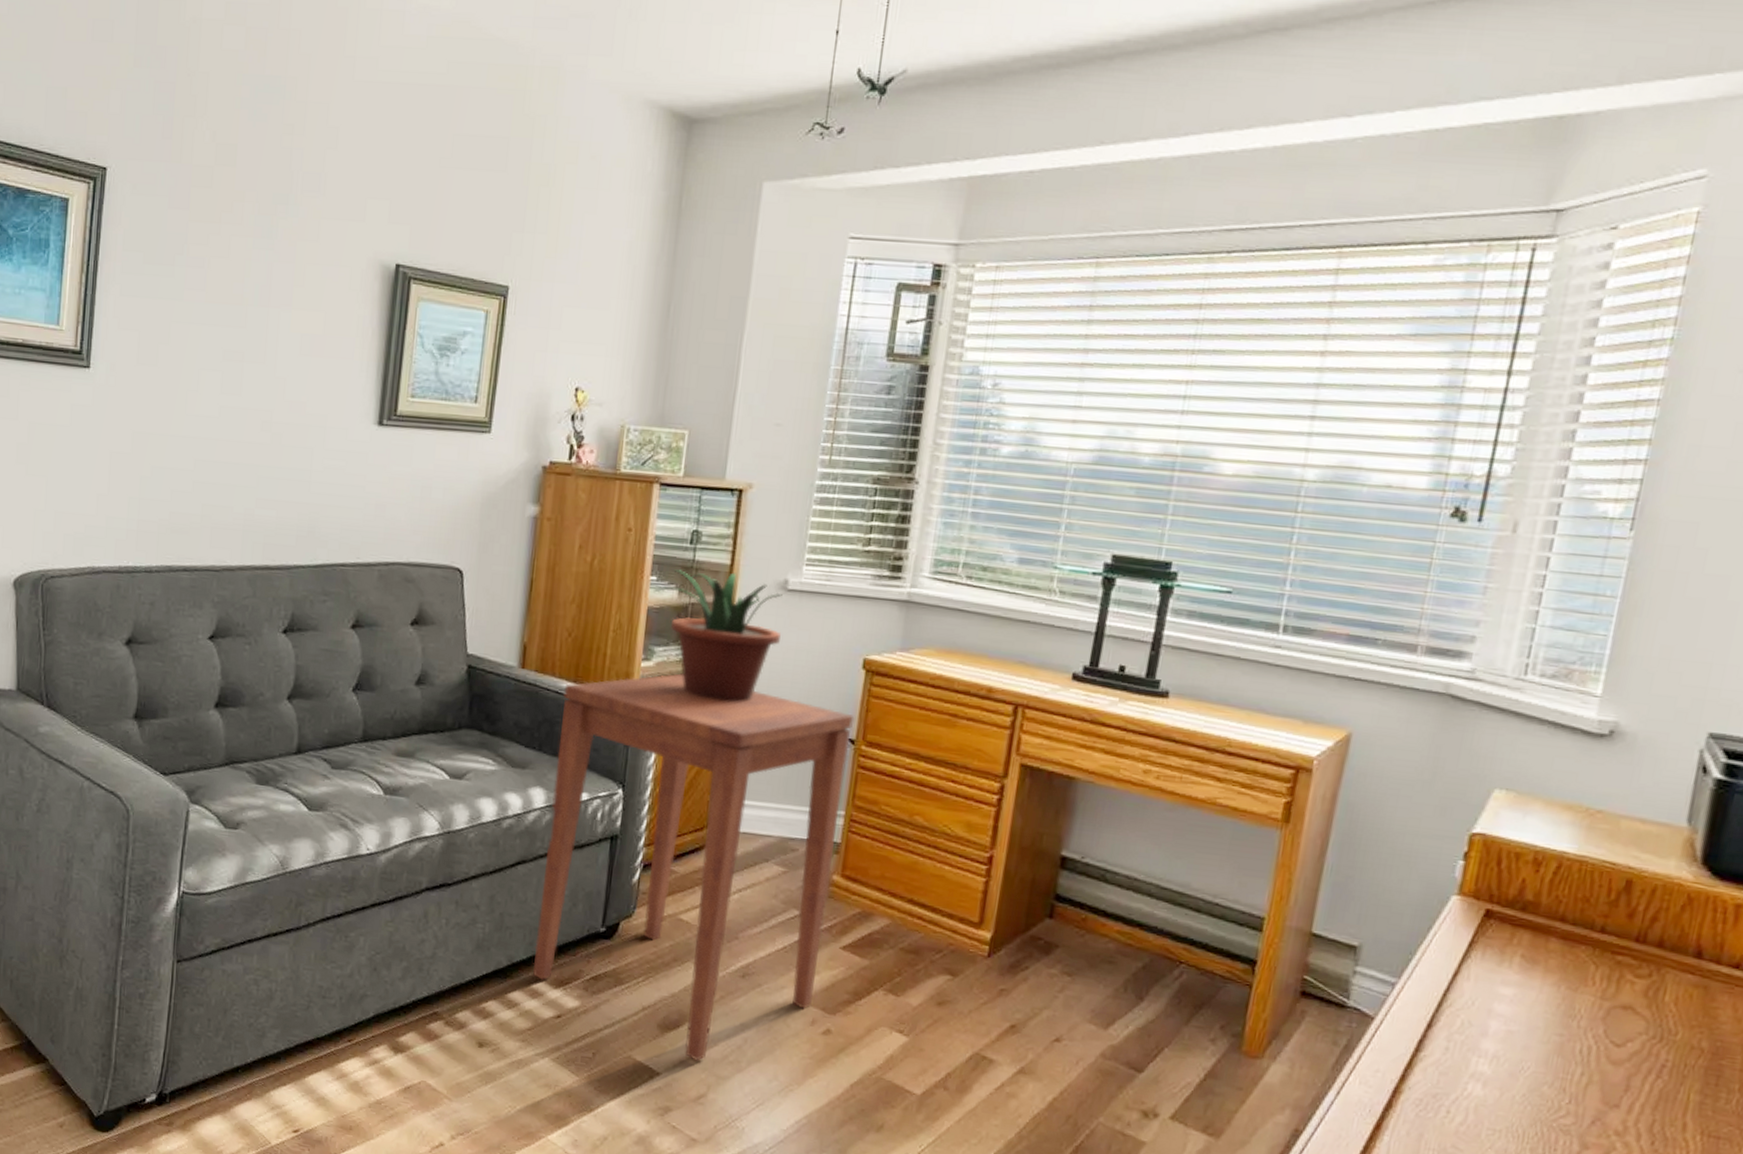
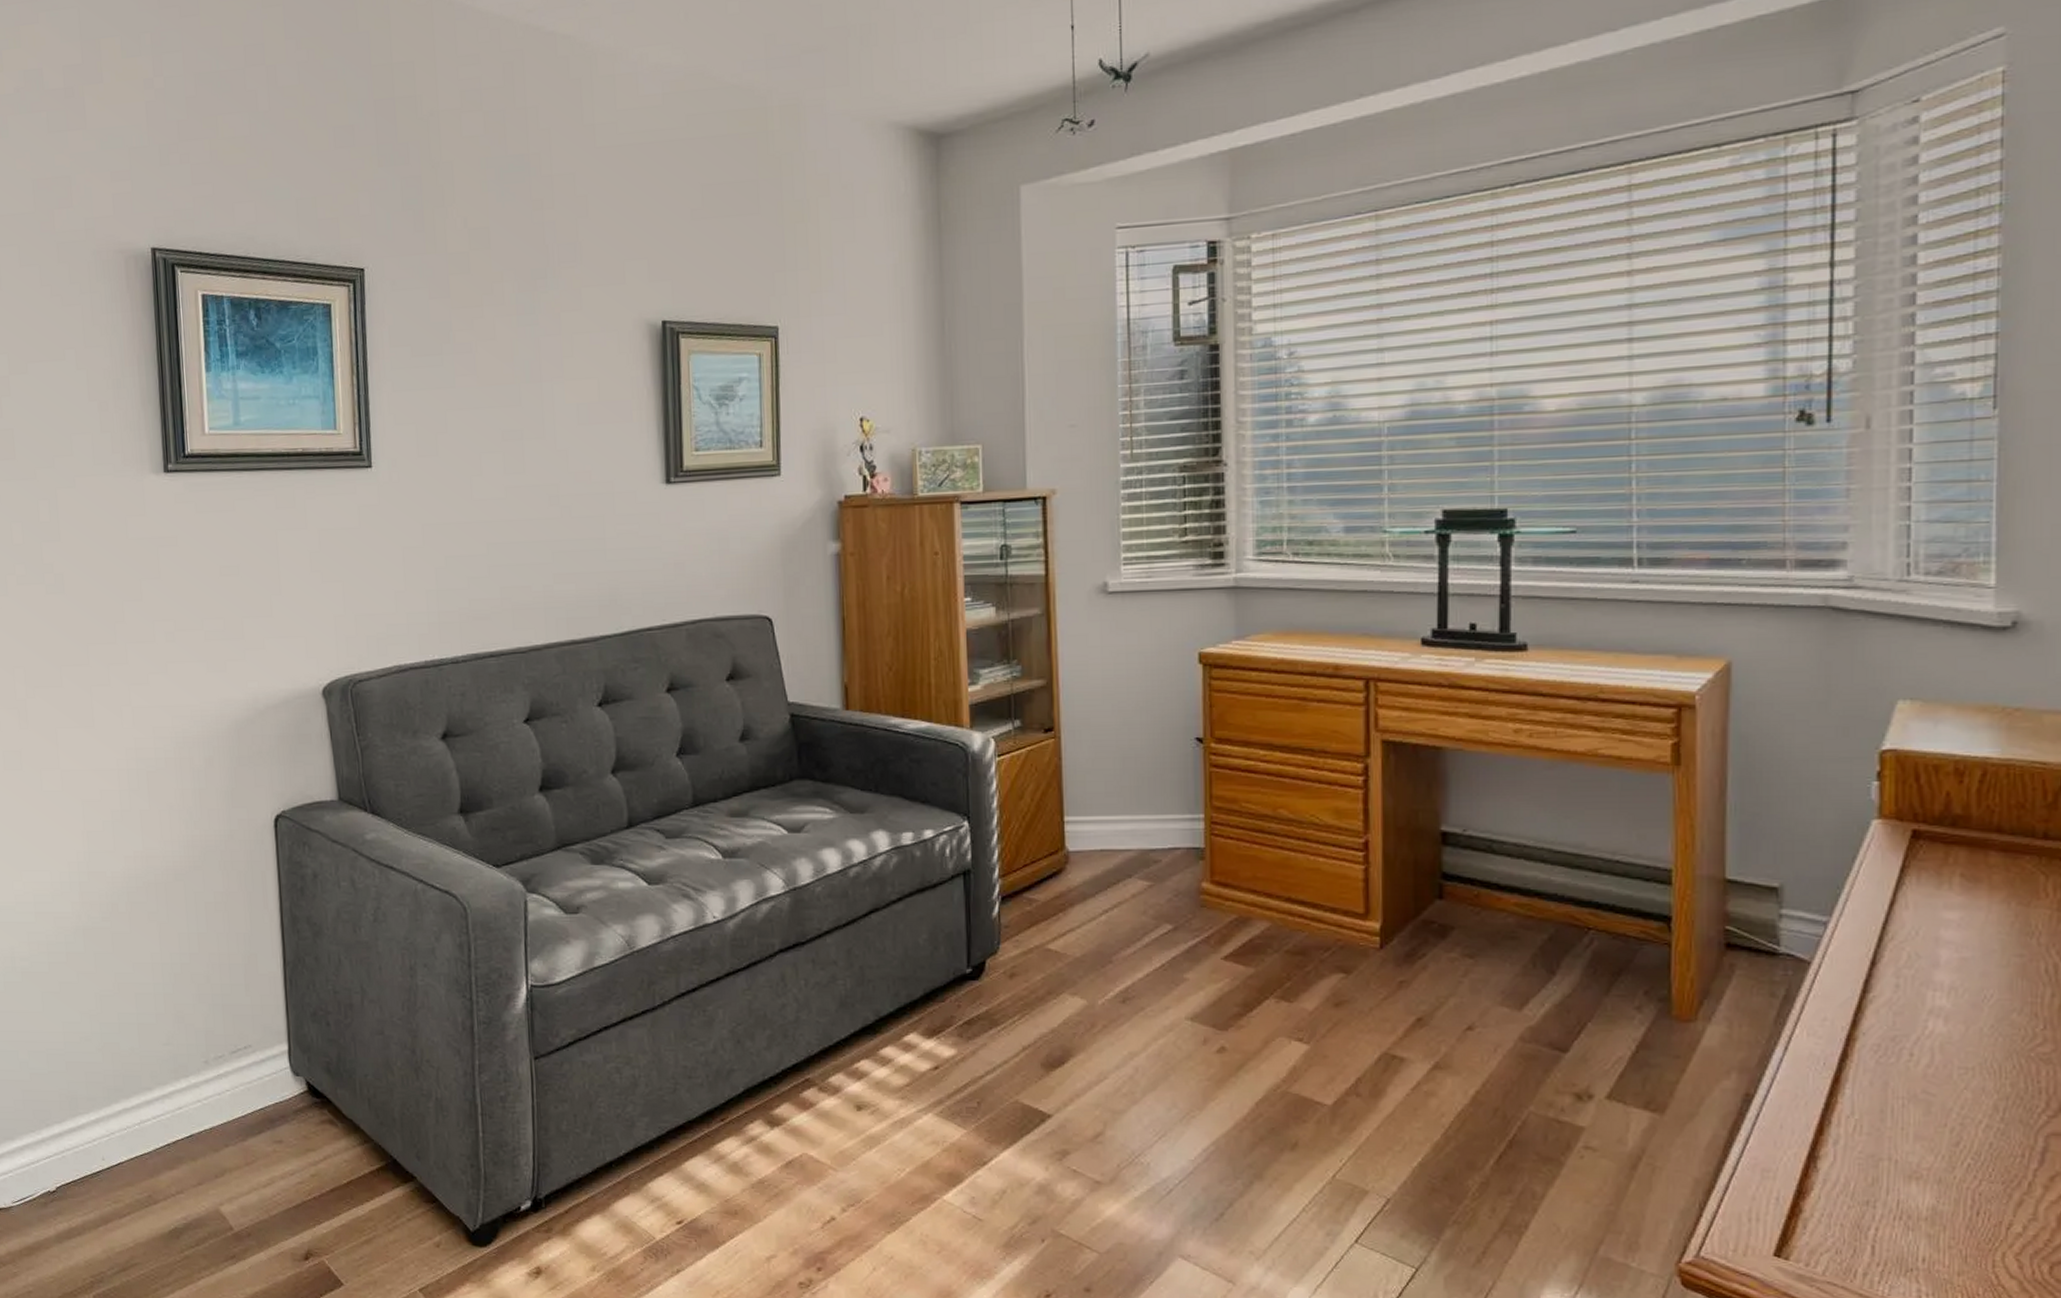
side table: present [533,673,855,1061] -> none [893,693,1202,1098]
potted plant: present [653,569,783,703] -> none [970,582,1108,716]

